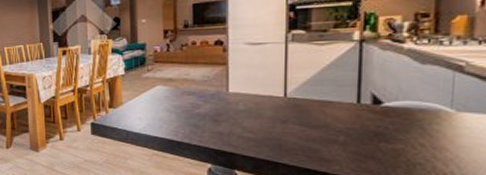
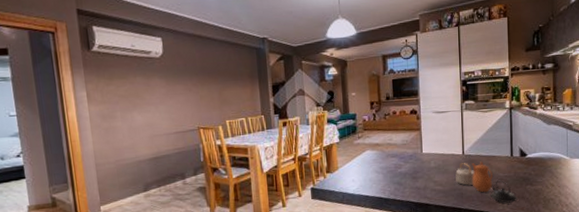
teapot: none [273,107,364,162] -> present [455,161,518,203]

